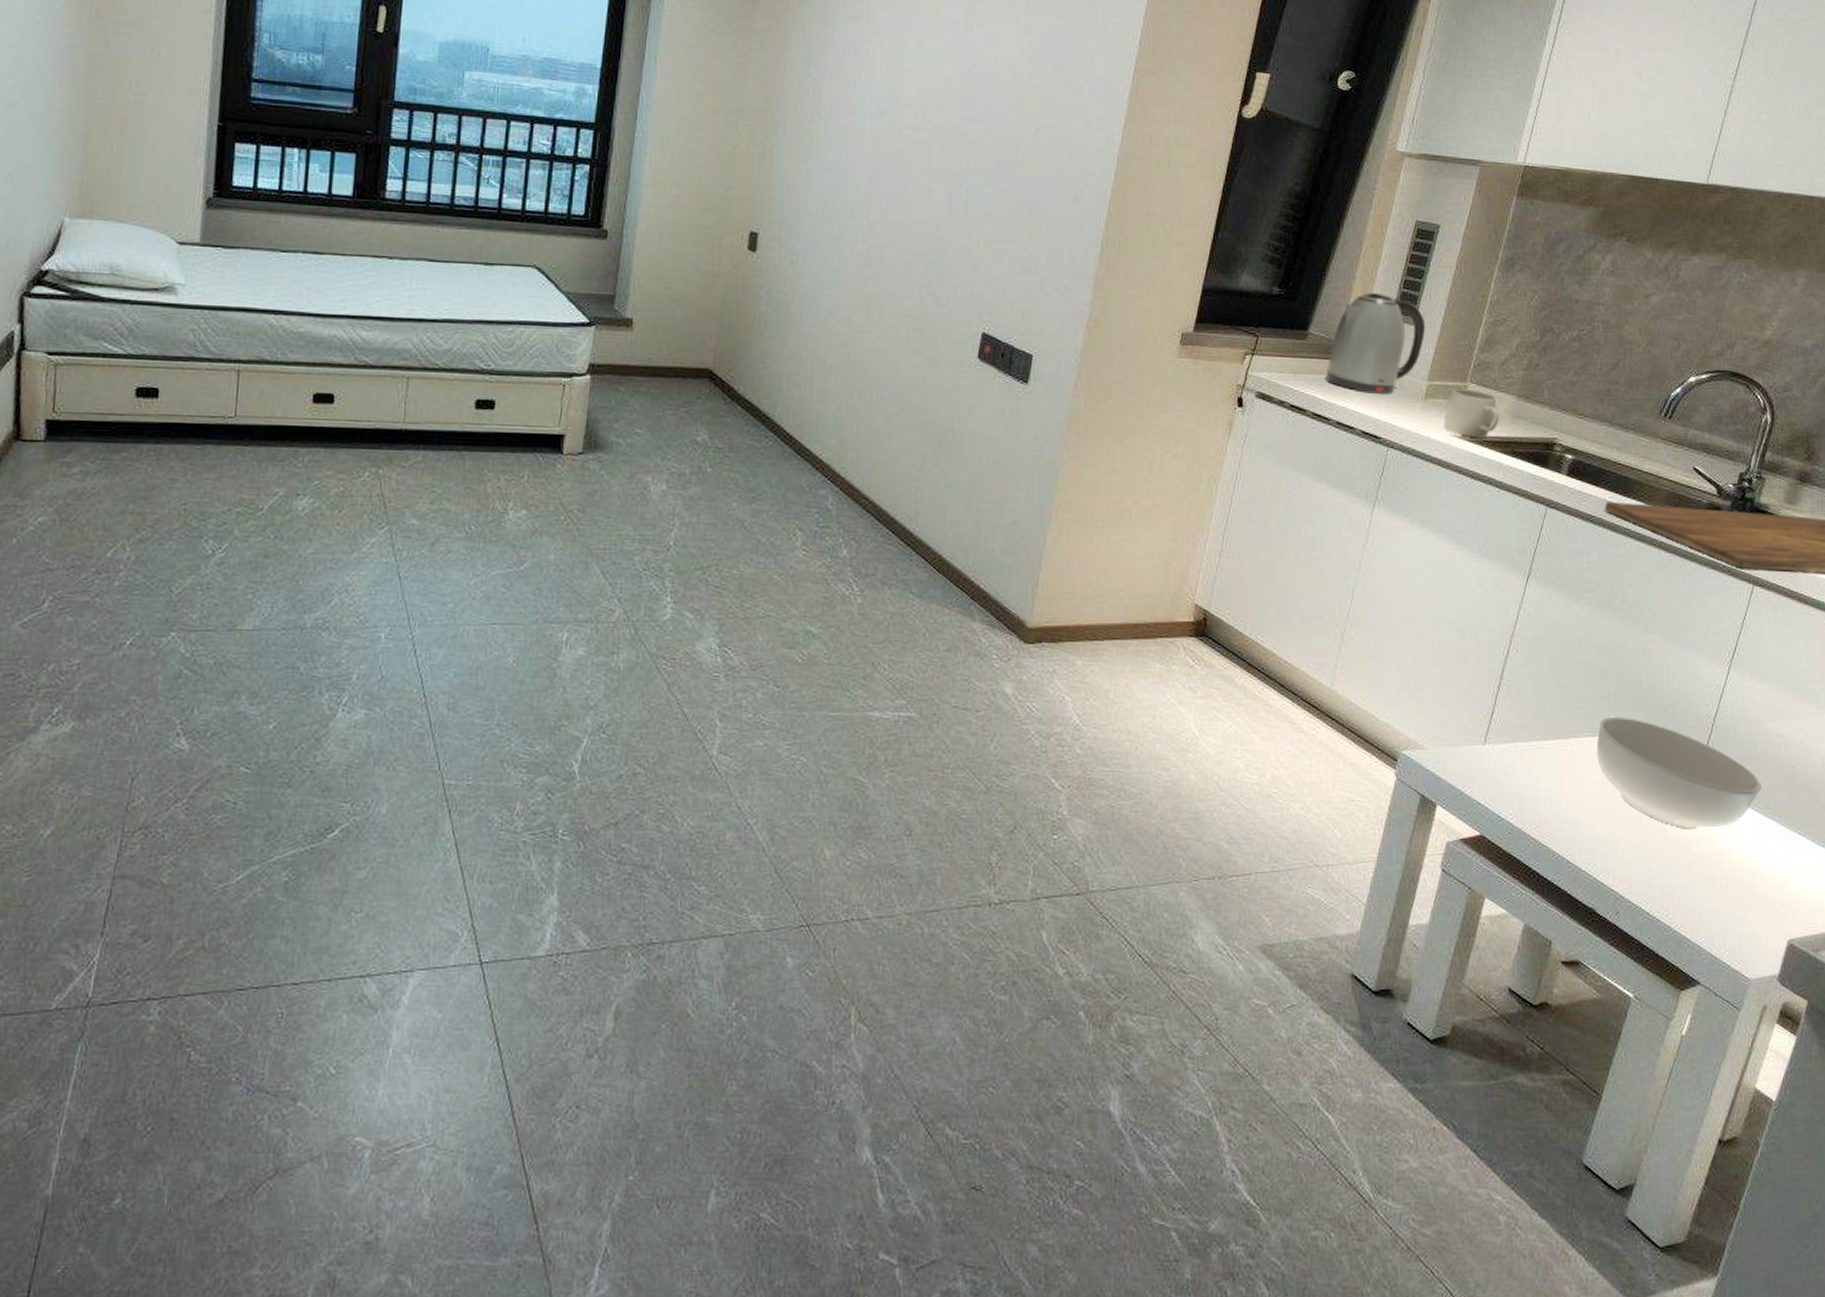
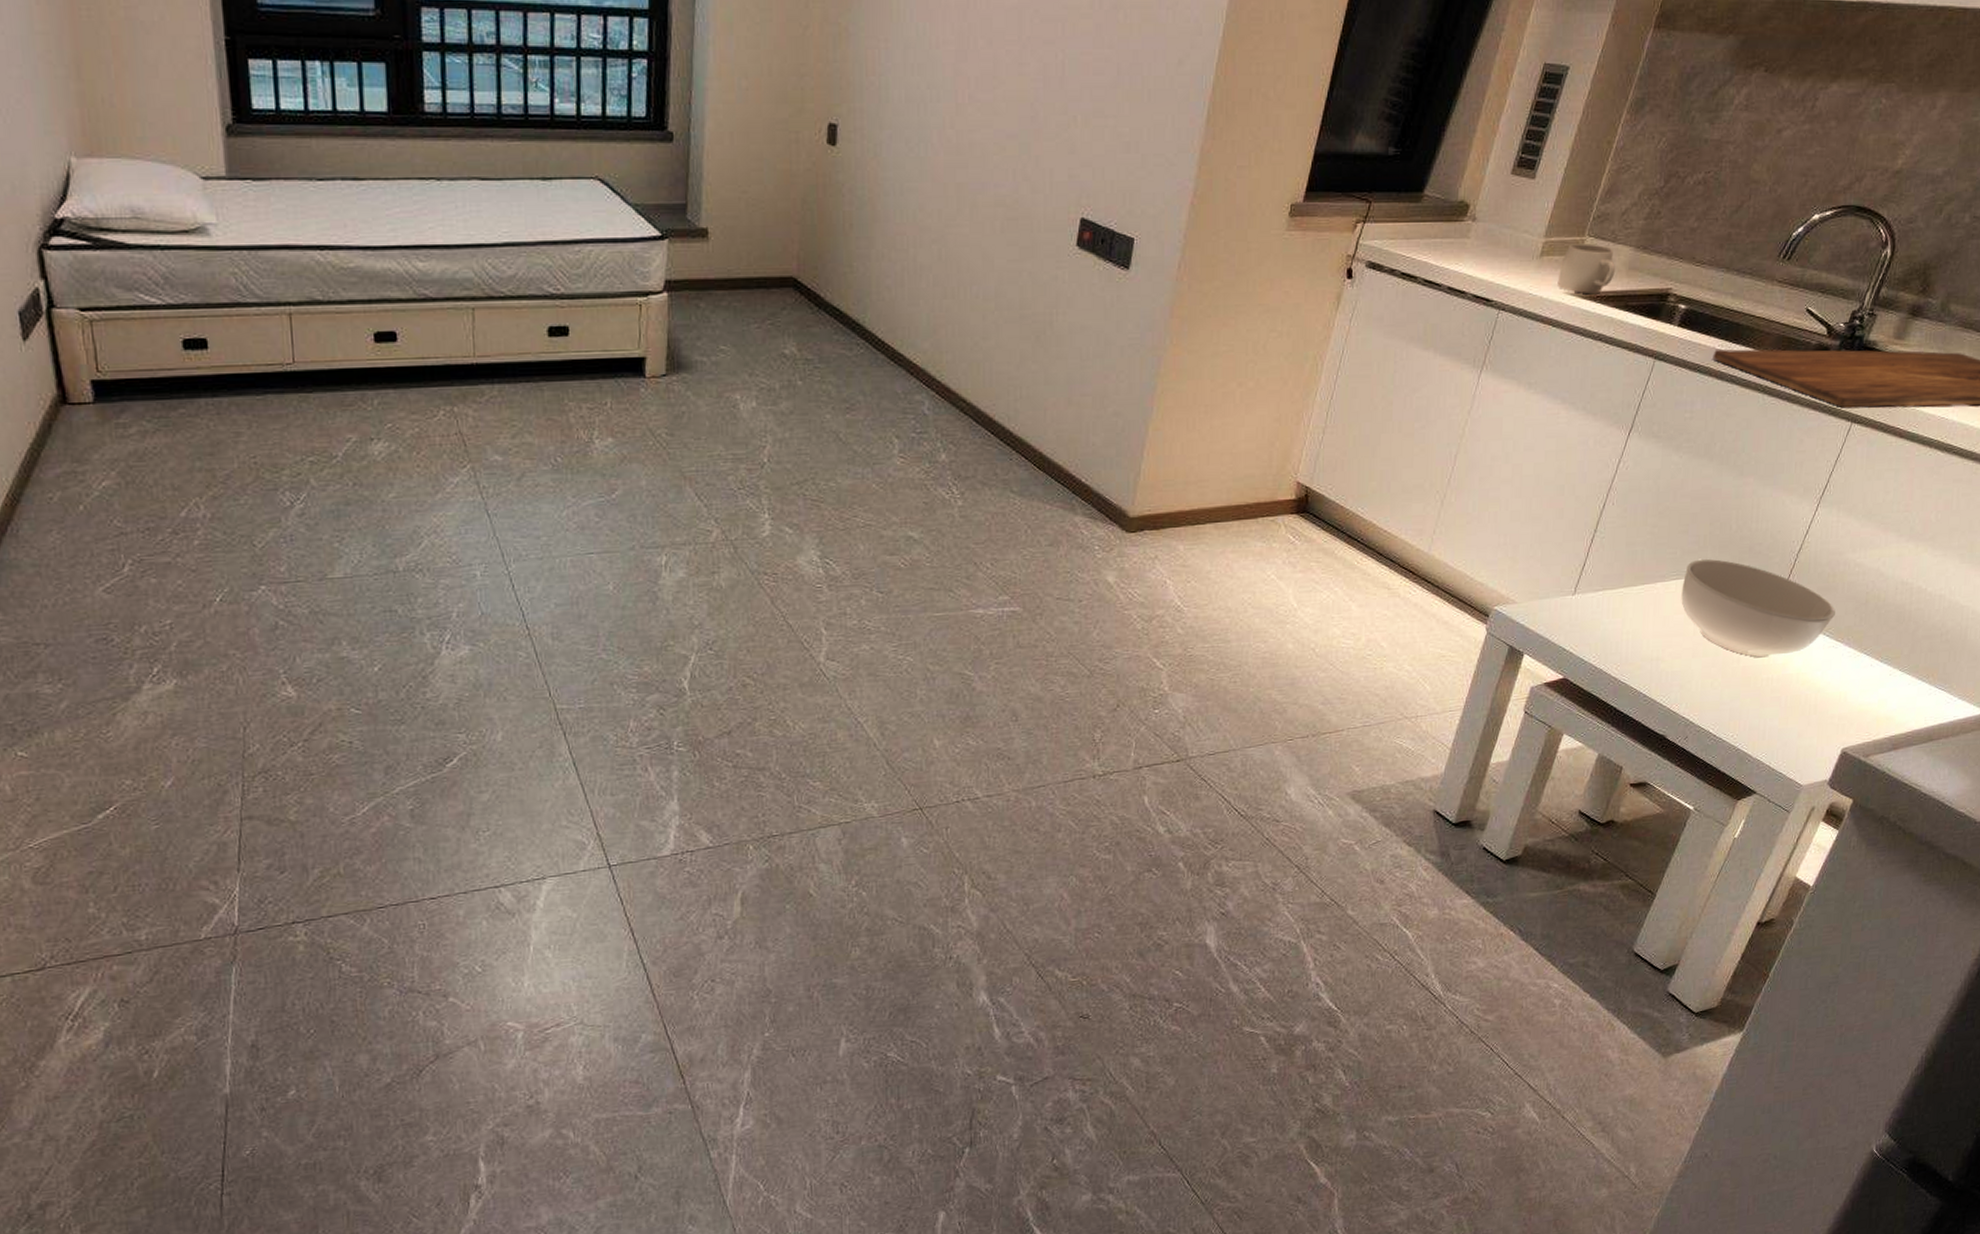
kettle: present [1325,293,1426,394] -> none [1438,147,1547,255]

